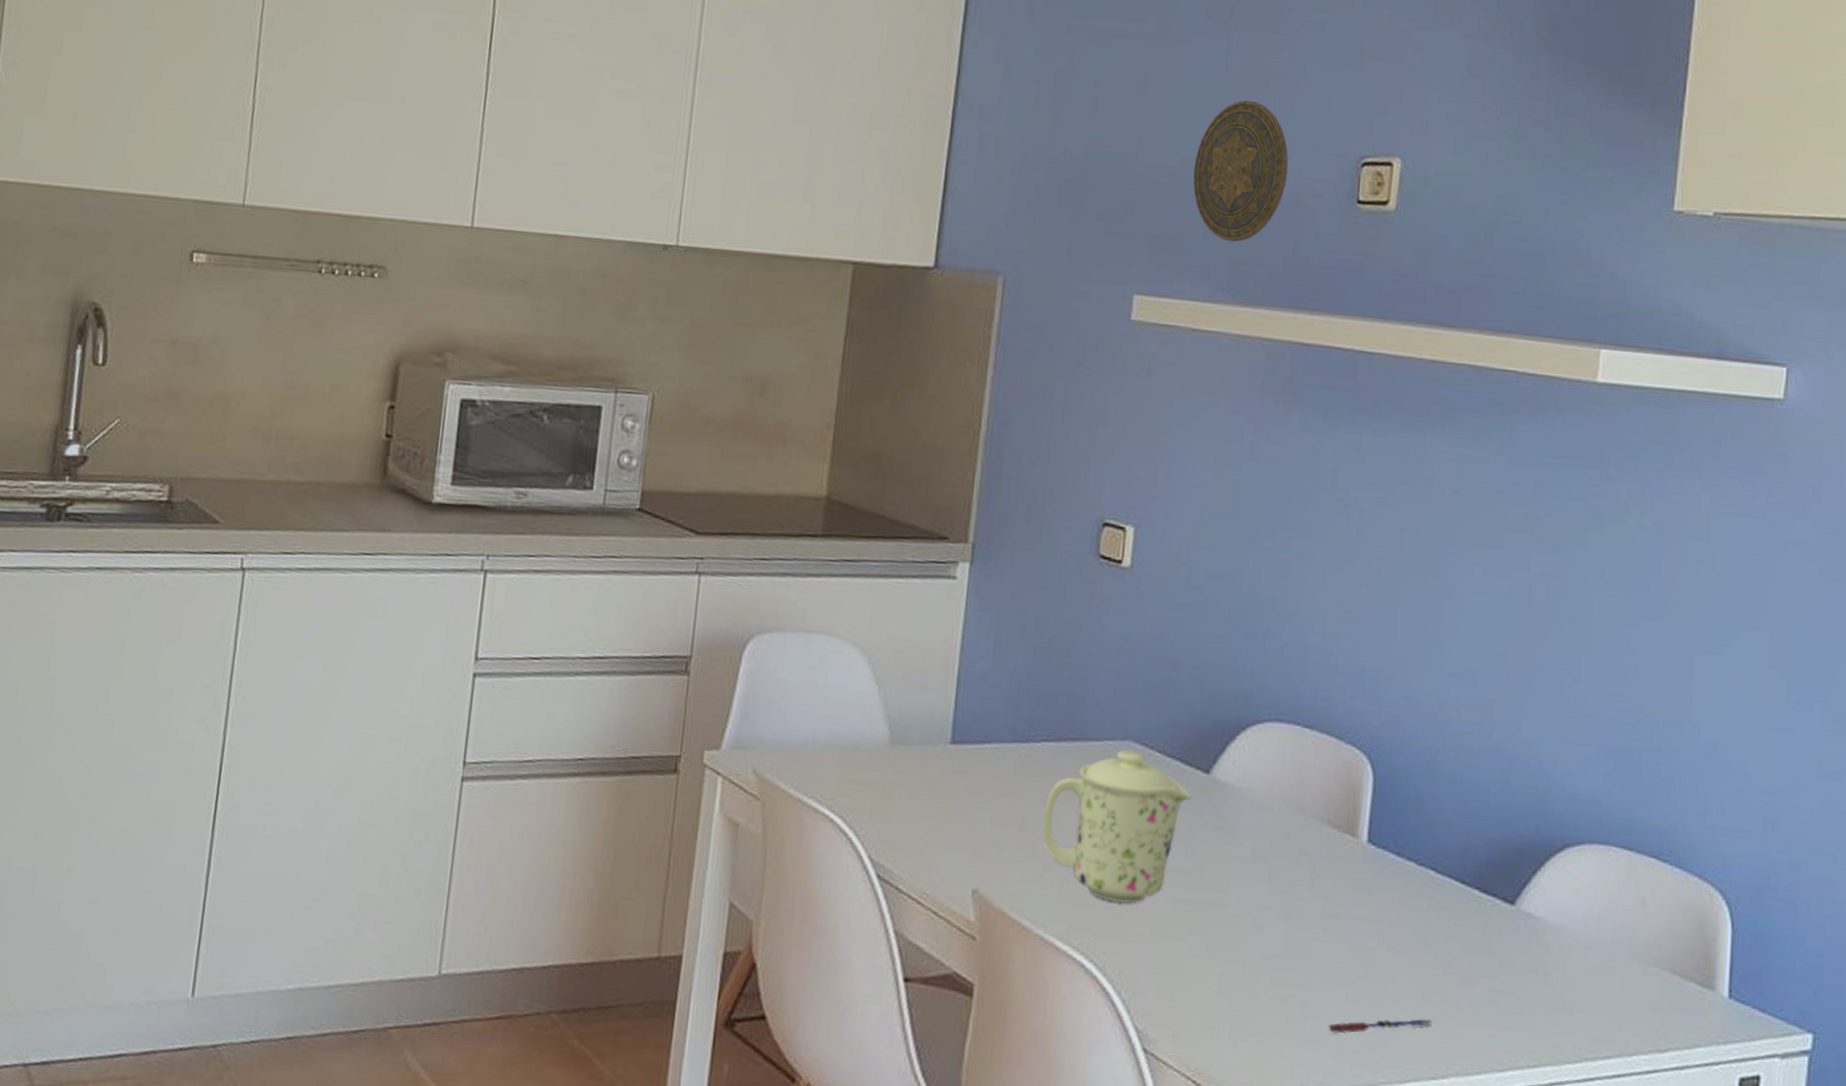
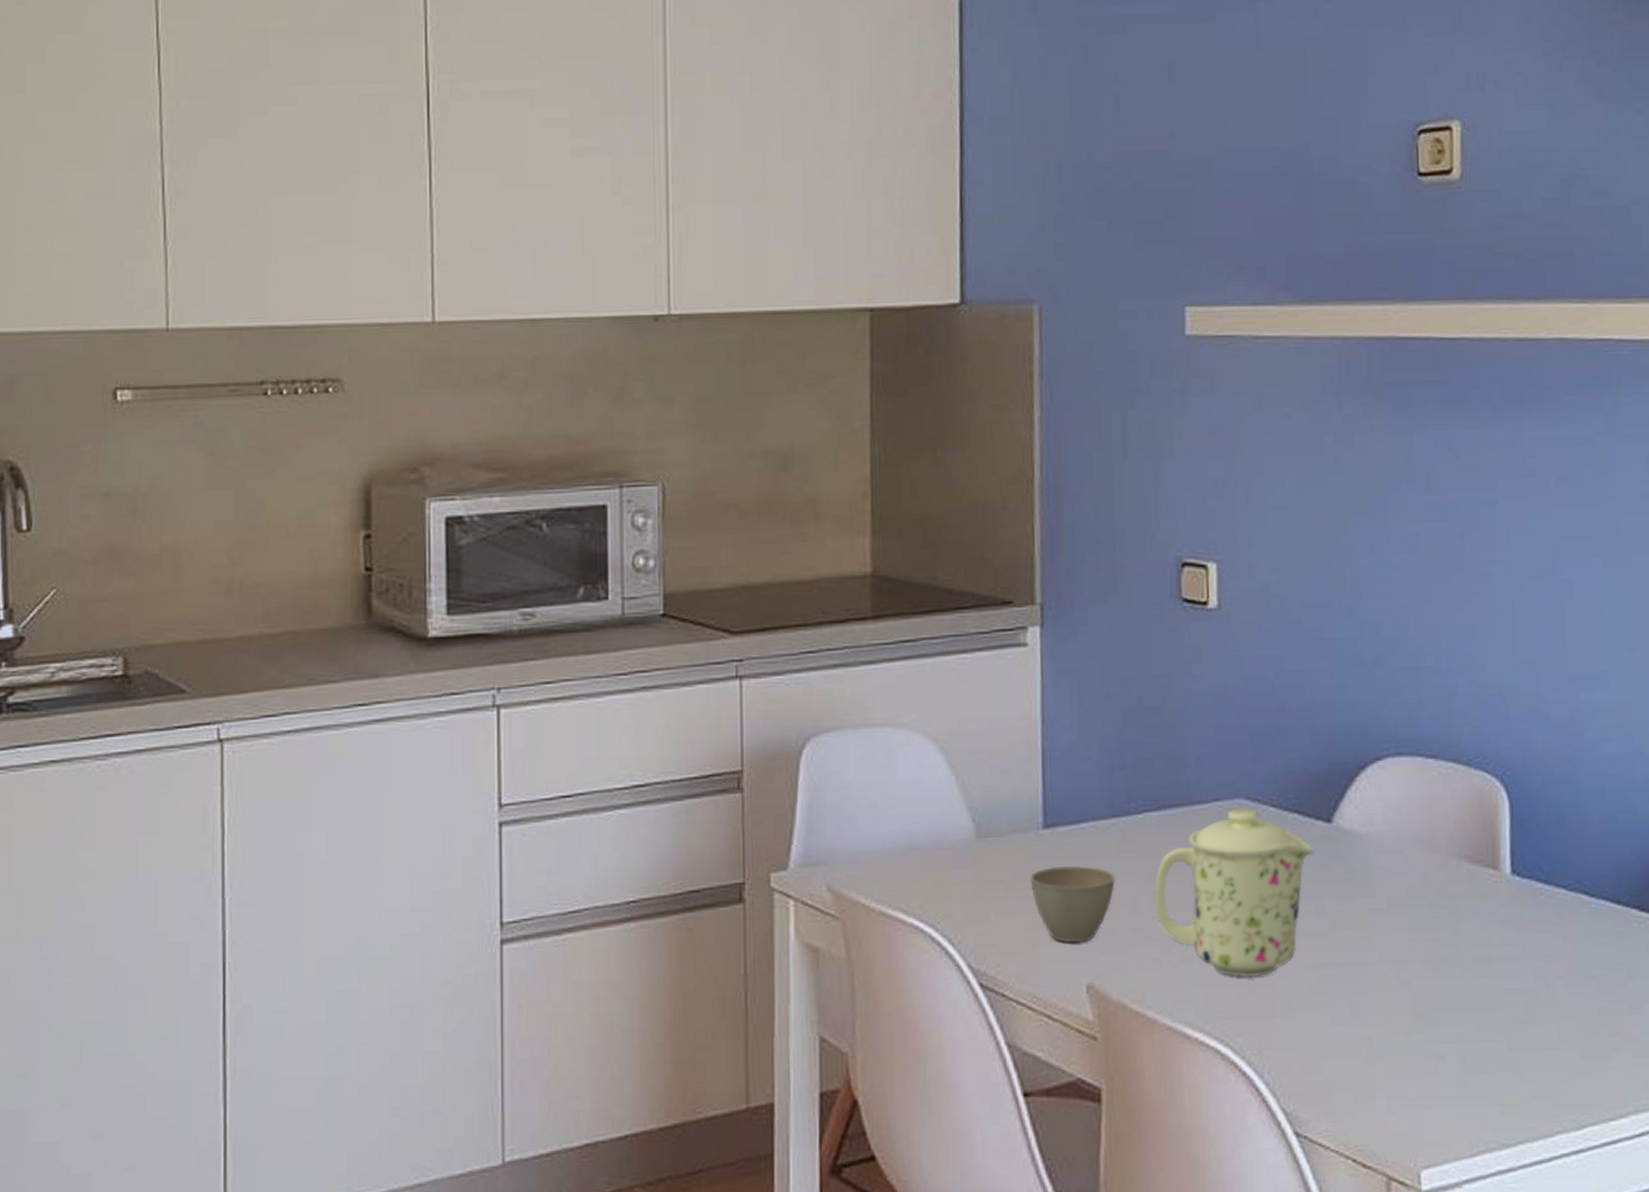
cup: none [932,778,1009,851] -> present [1030,865,1115,943]
decorative plate: present [1193,100,1288,242] -> none [1234,77,1339,235]
pen: present [1328,1019,1433,1034] -> none [1492,1056,1605,1086]

